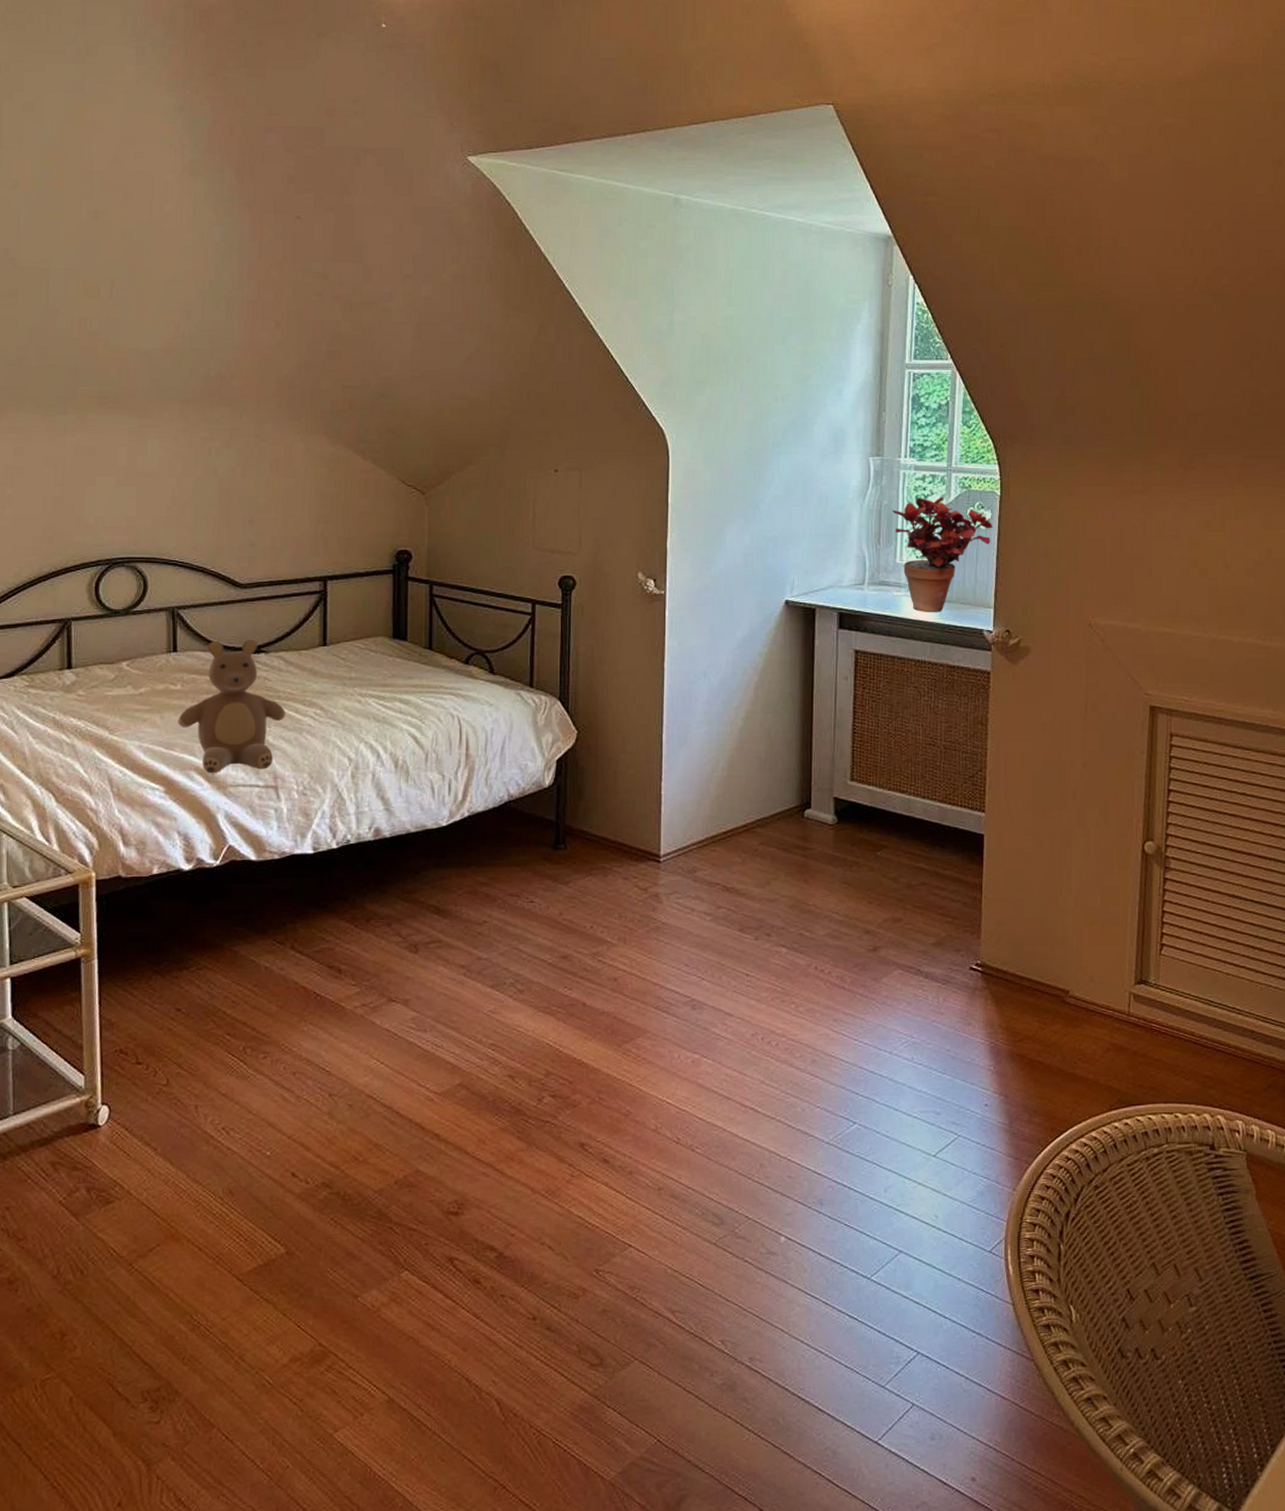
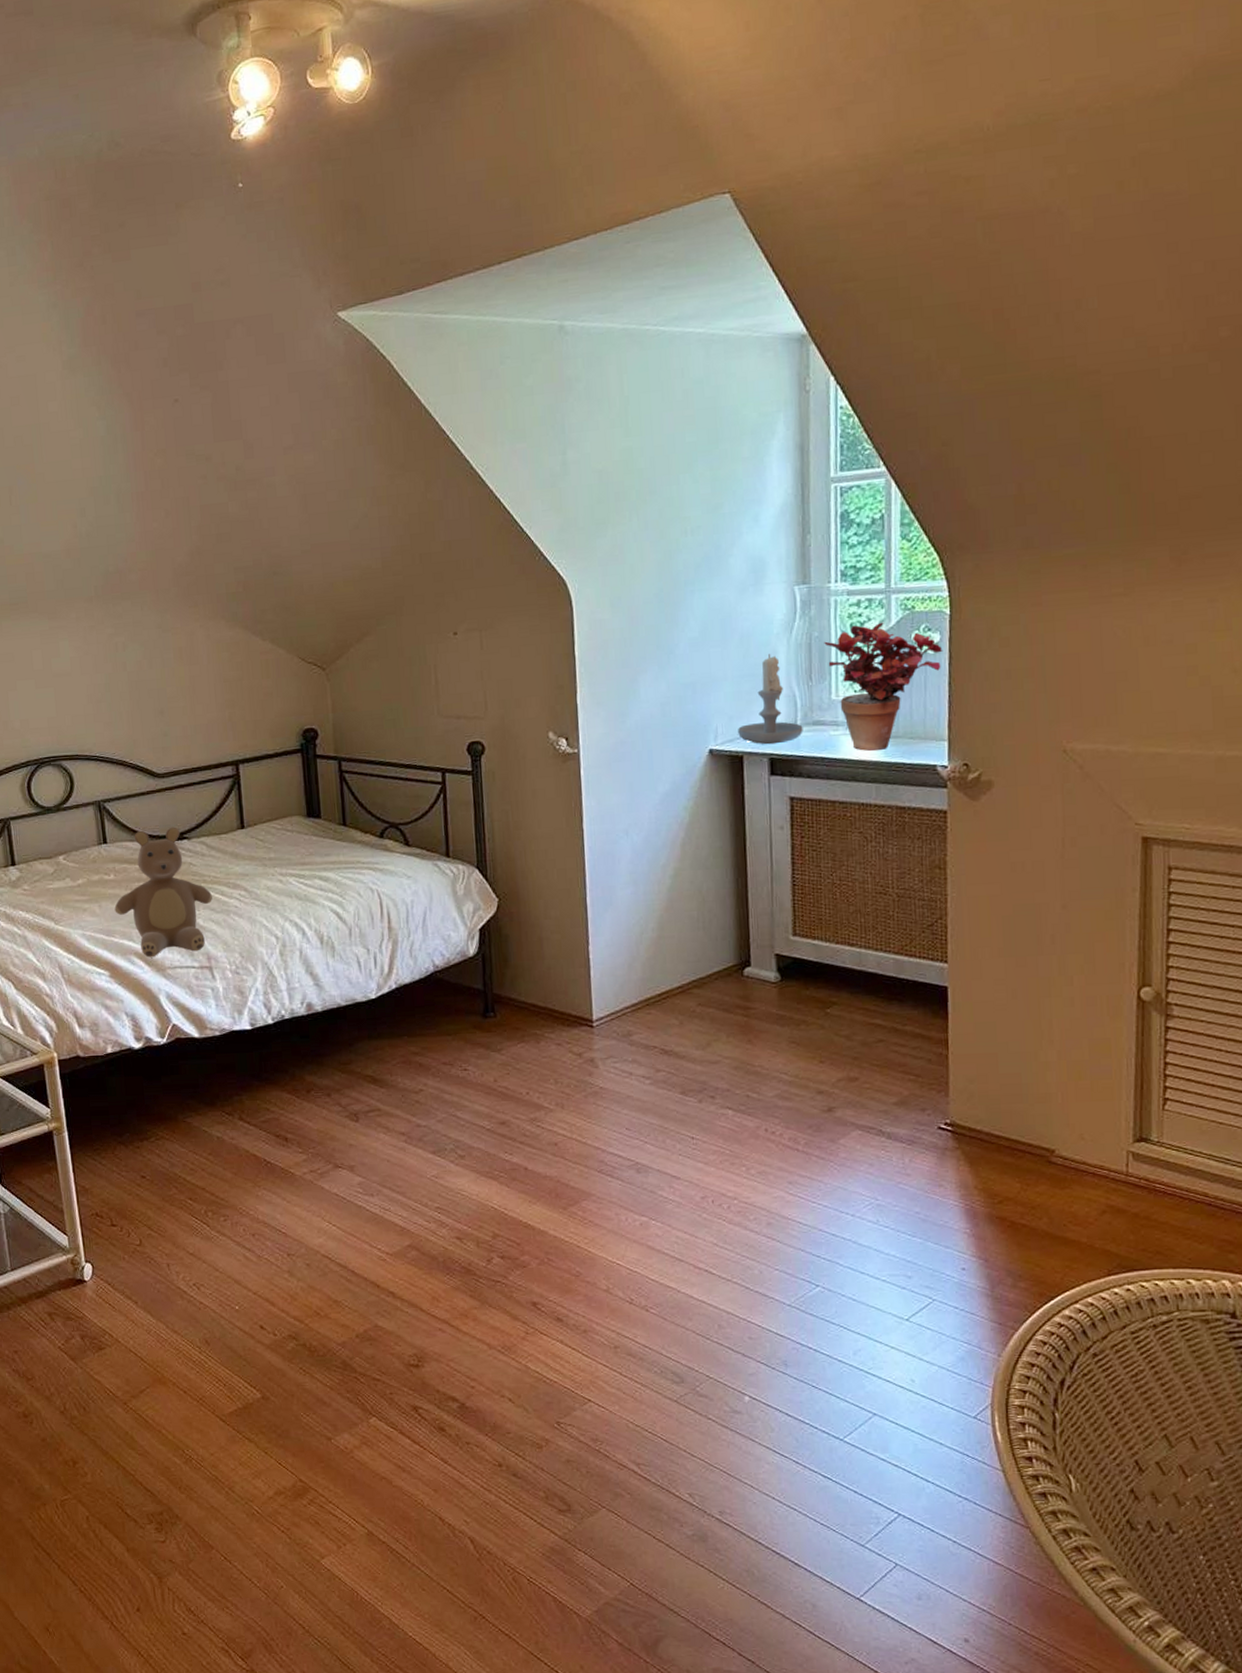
candle: none [812,517,870,600] -> present [738,654,803,745]

